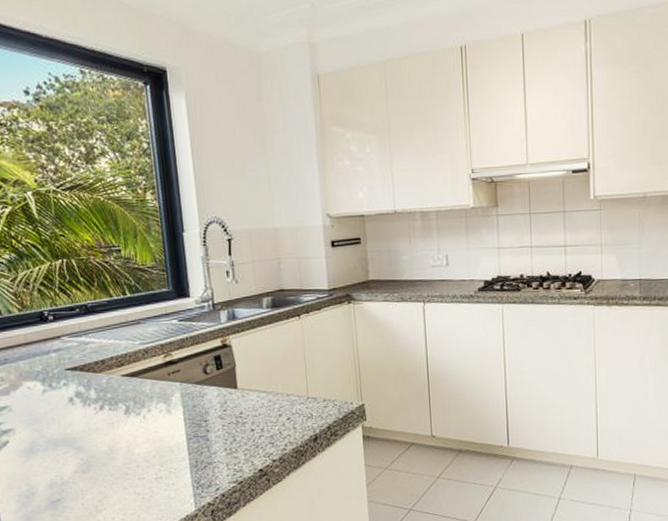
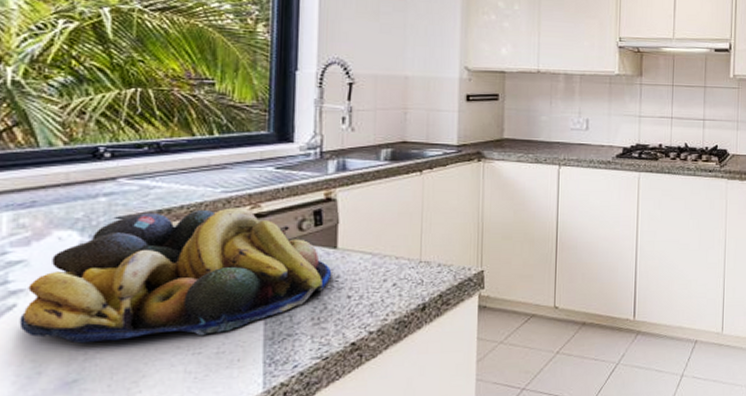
fruit bowl: none [12,356,236,471] -> present [19,207,332,344]

